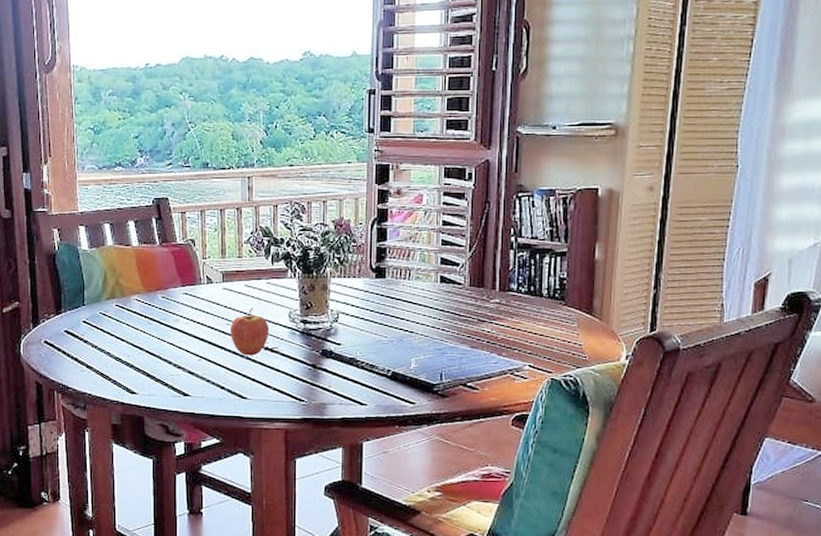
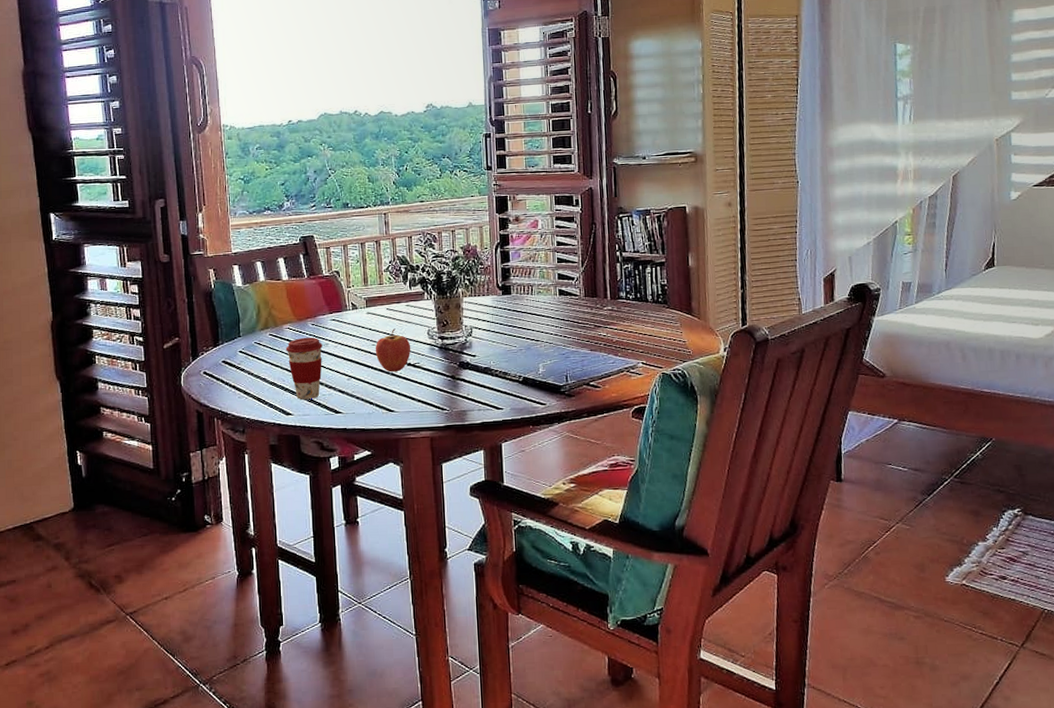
coffee cup: none [132,310,173,379] -> present [285,337,323,400]

